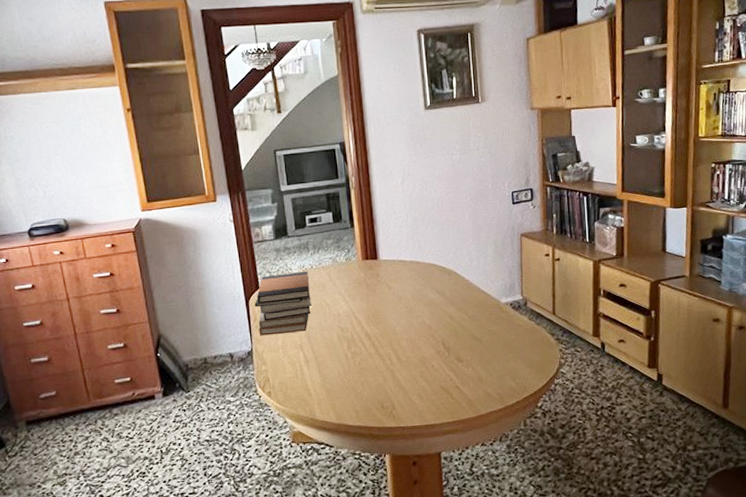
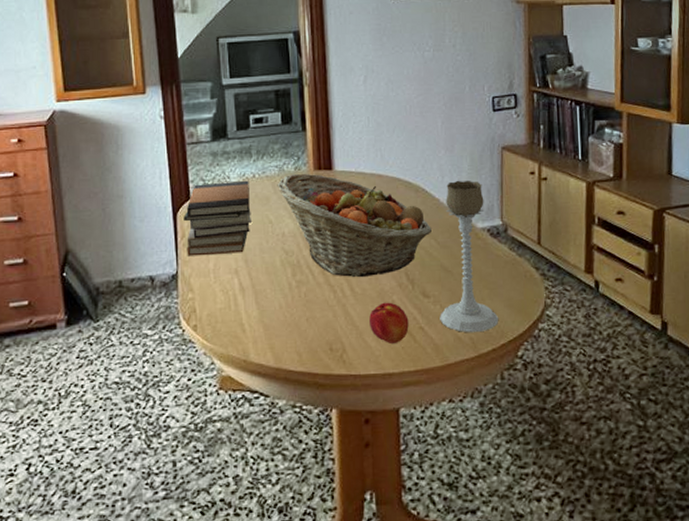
fruit basket: none [331,263,463,348] -> present [277,173,432,278]
peach: none [413,367,447,401] -> present [369,302,409,345]
candle holder: none [472,263,522,389] -> present [440,180,499,333]

